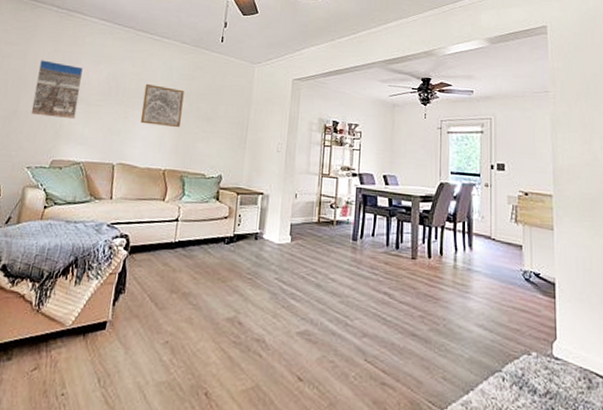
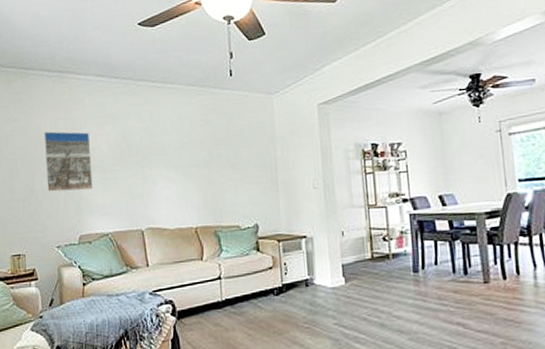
wall art: present [140,84,184,128] -> none [158,137,203,183]

